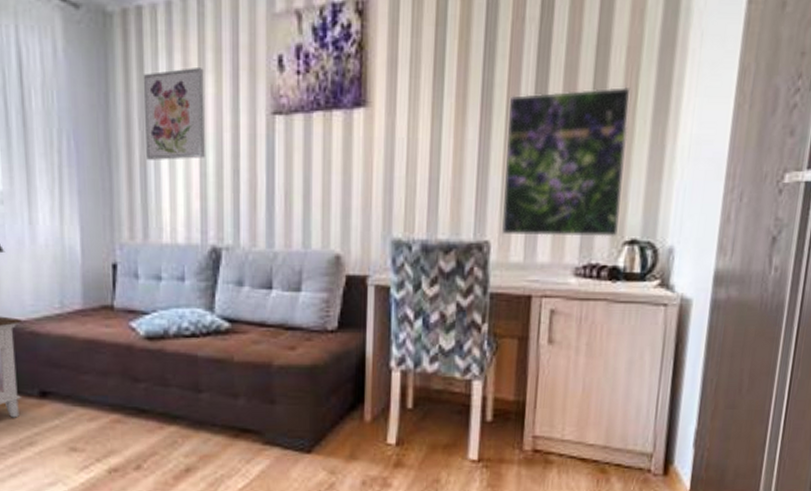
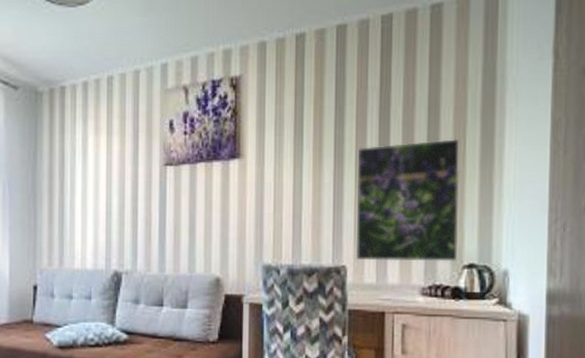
wall art: present [143,66,205,160] -> none [63,130,111,203]

